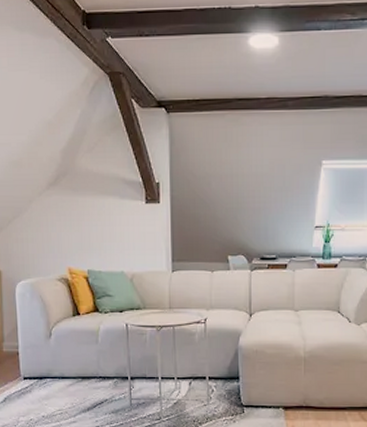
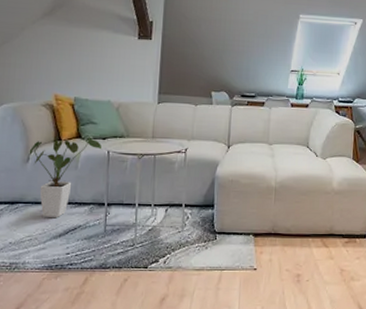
house plant: none [50,310,120,392] -> present [29,137,102,217]

